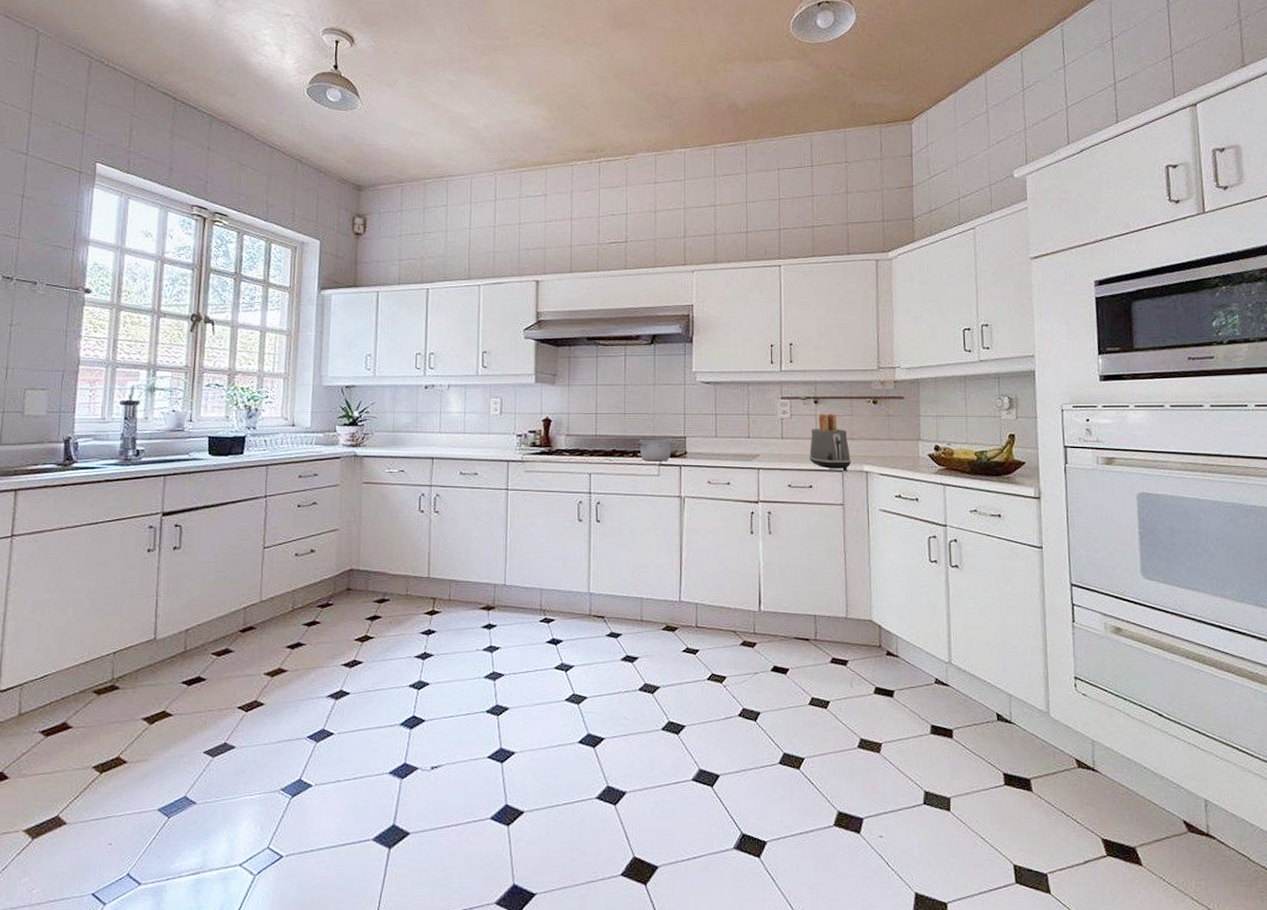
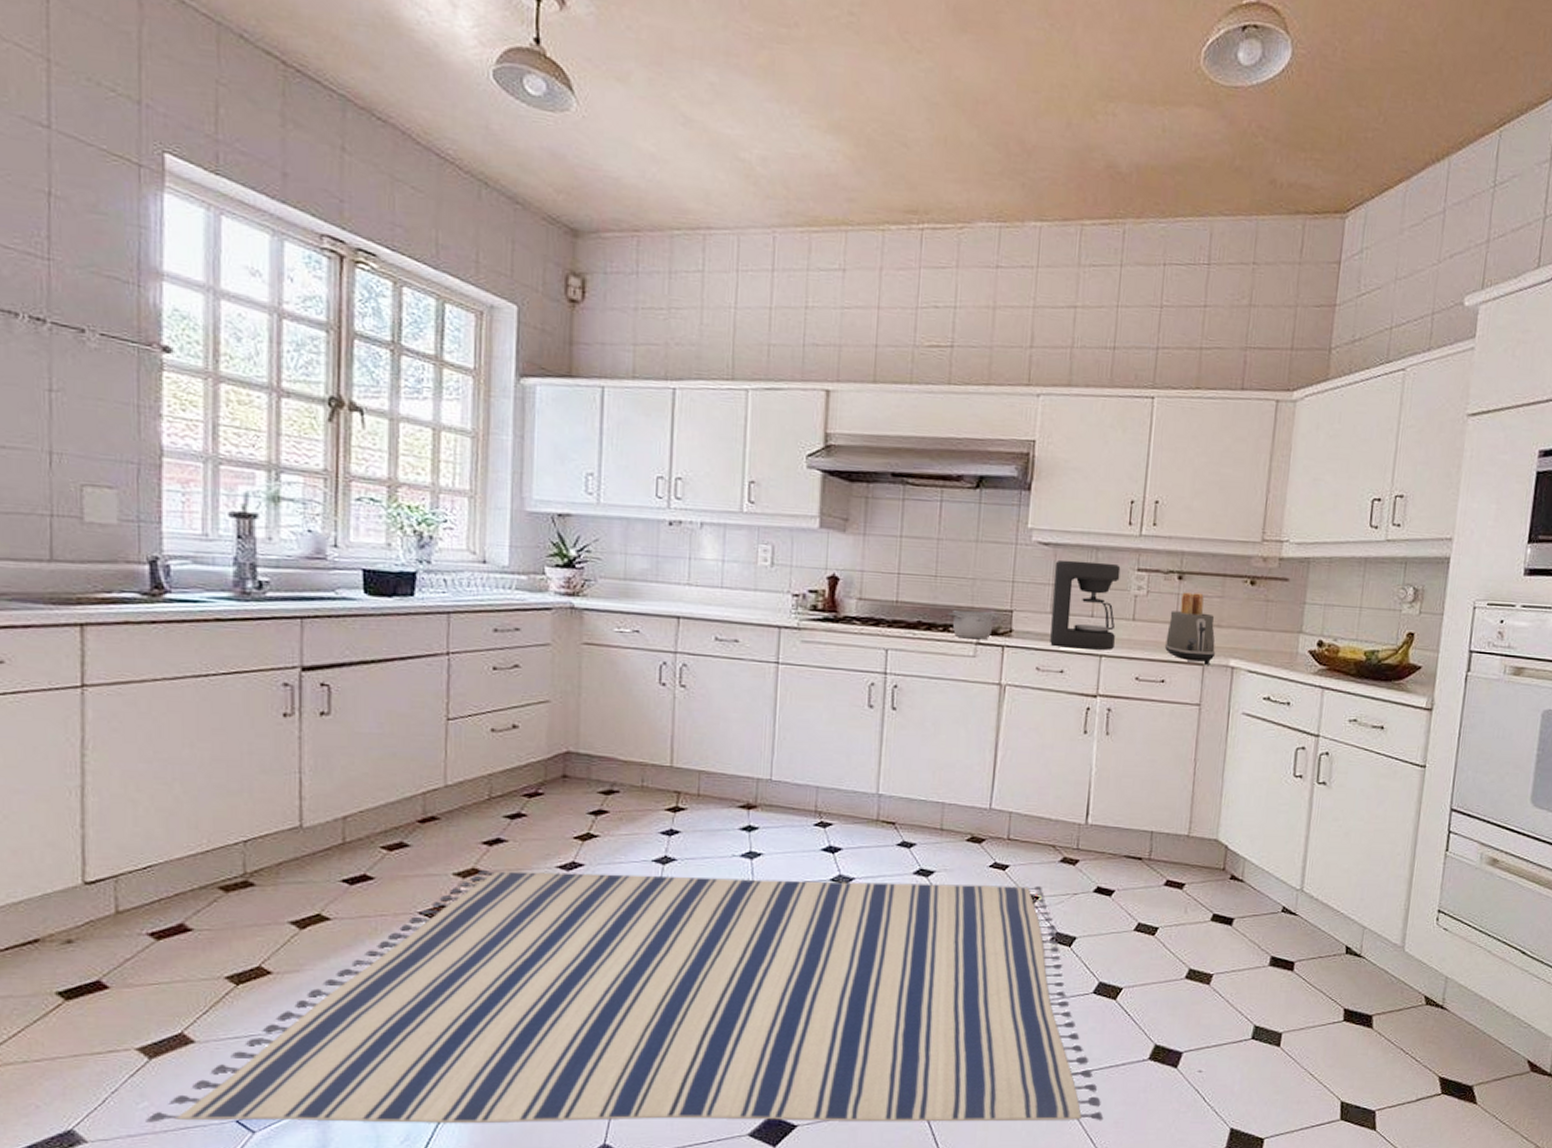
rug: none [25,667,800,896] -> present [146,869,1104,1123]
coffee maker: none [716,394,768,465] -> present [1050,559,1121,651]

